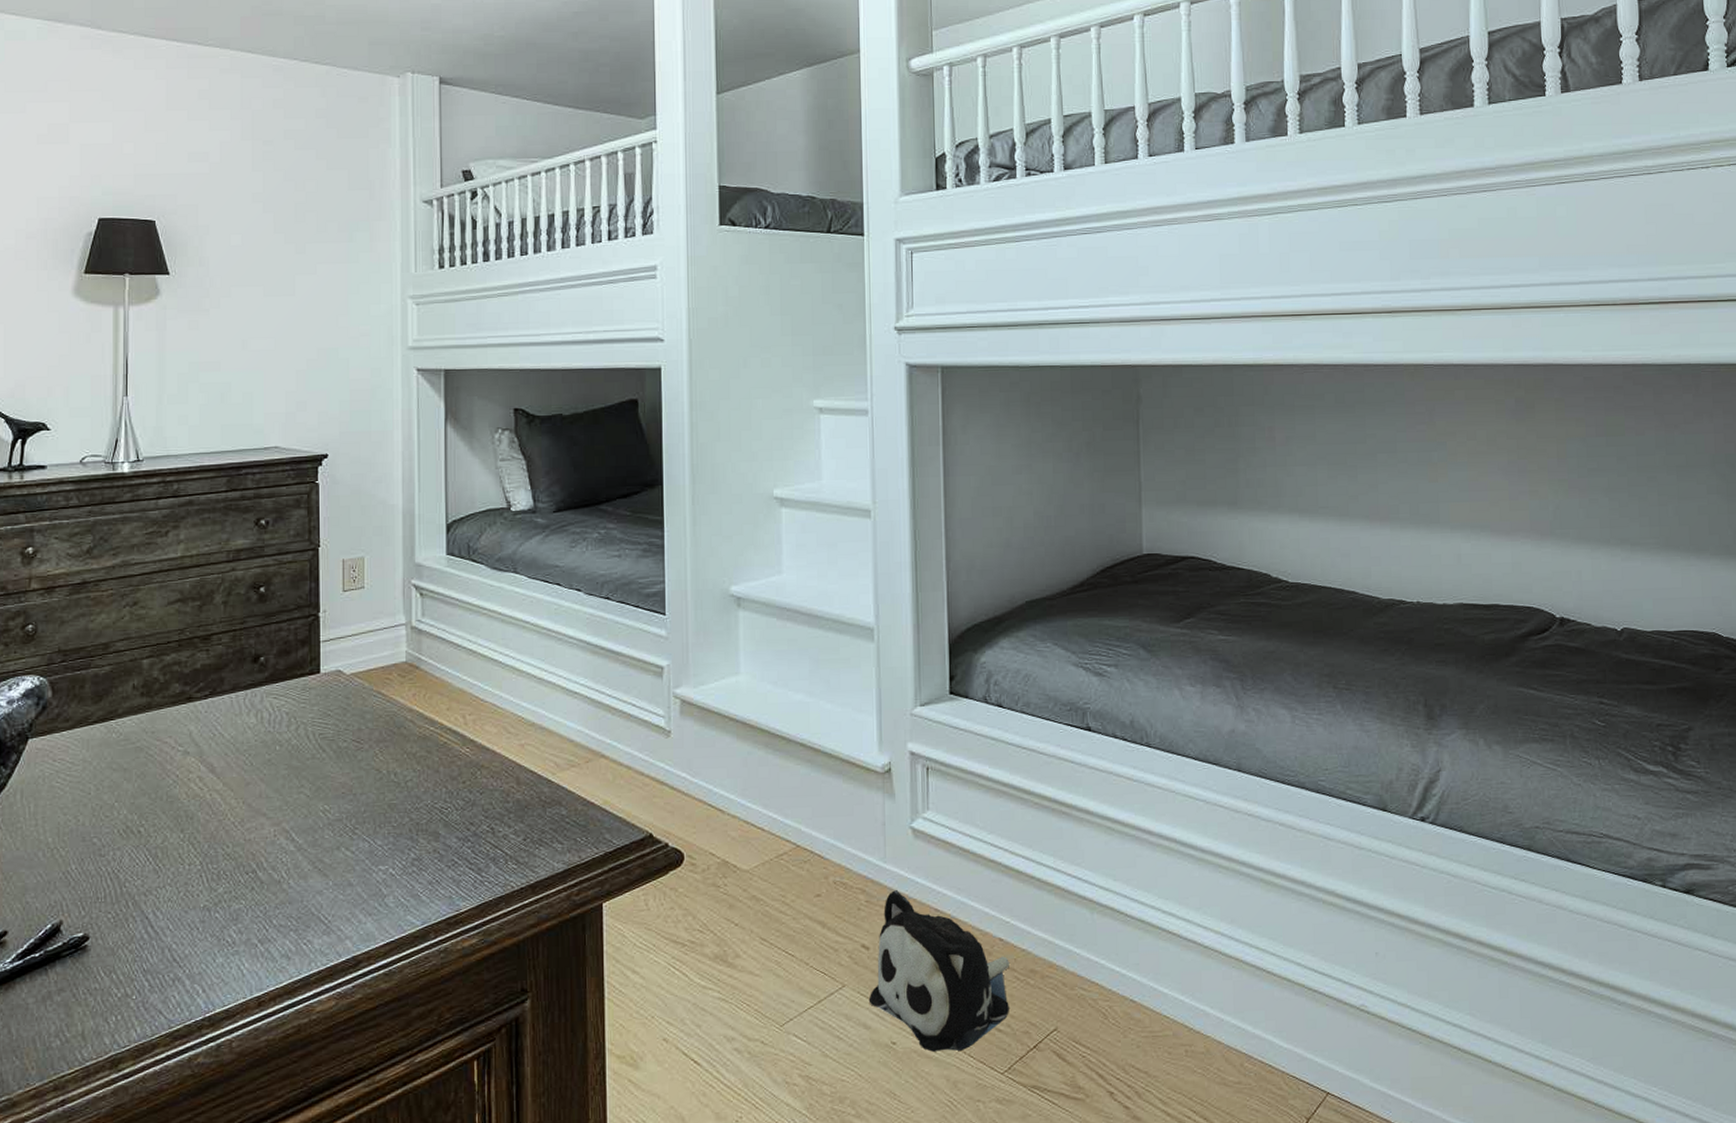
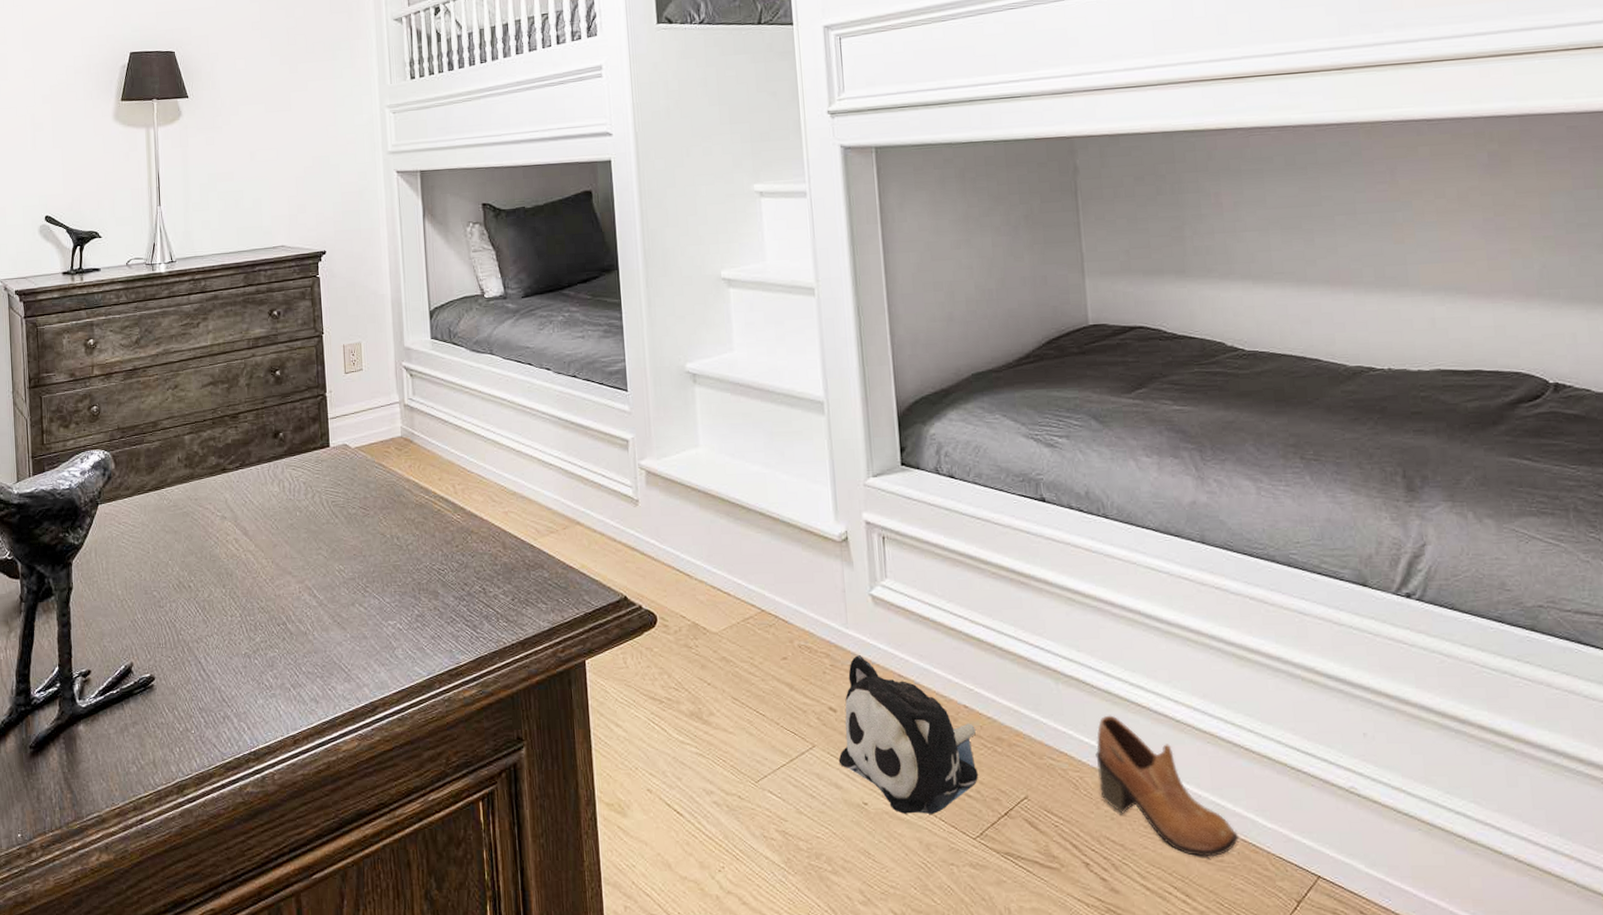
shoe: none [1125,943,1256,1080] -> present [1095,715,1238,857]

